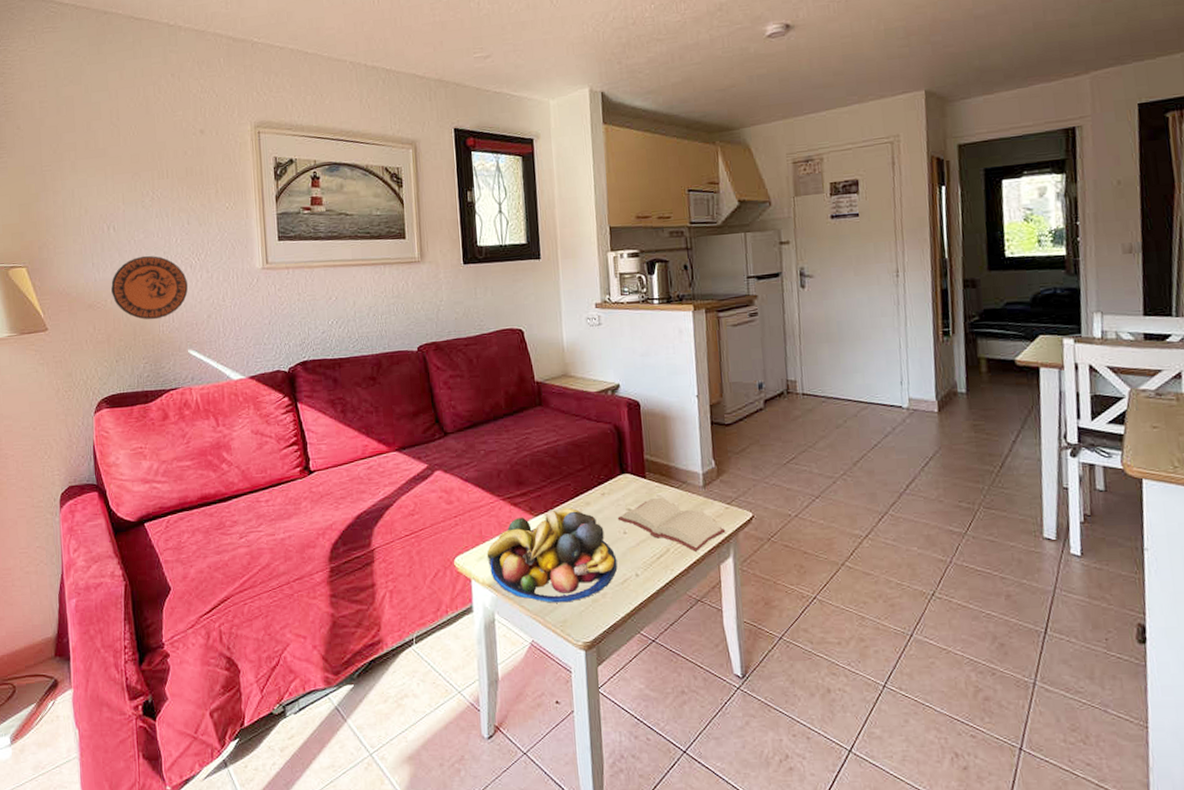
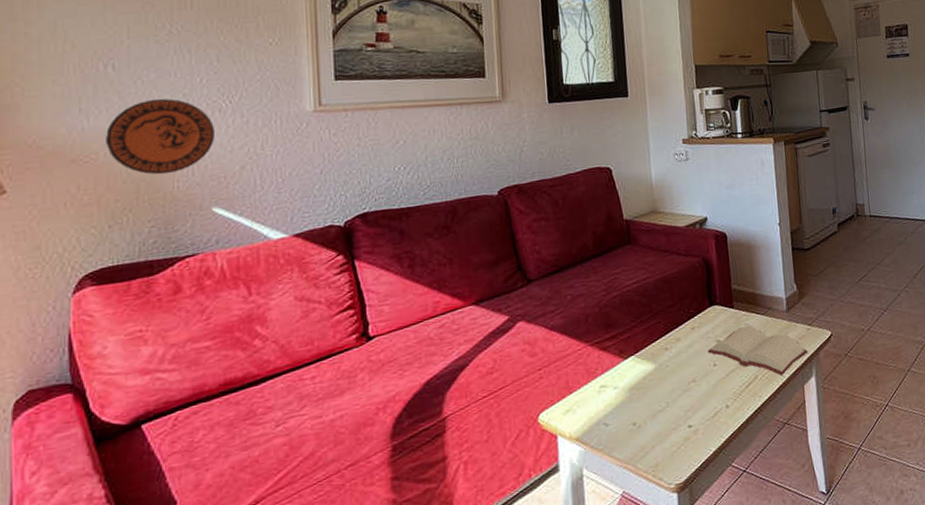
fruit bowl: present [486,508,618,603] -> none [574,346,708,449]

